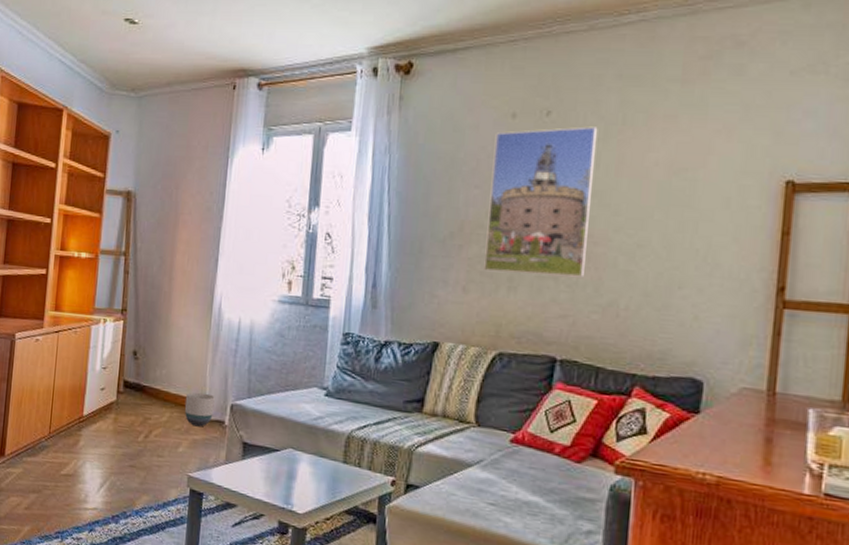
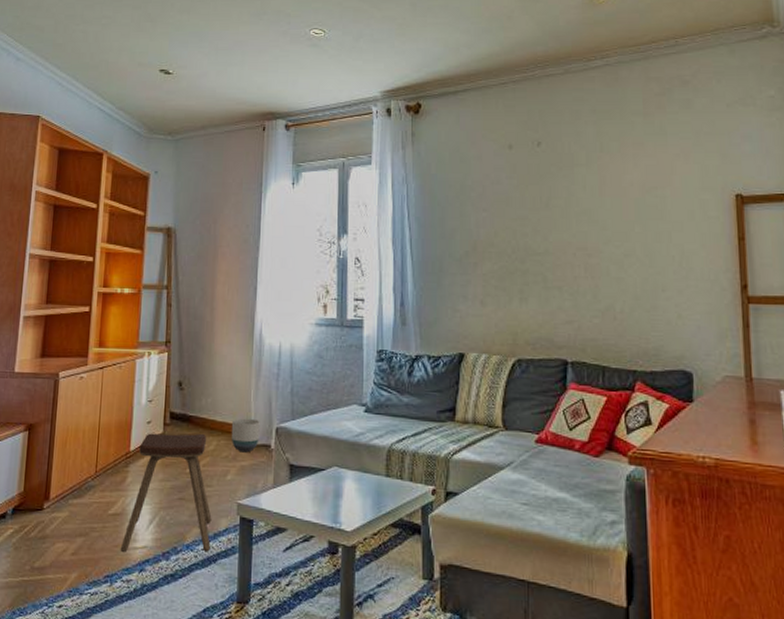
music stool: none [71,399,162,520] -> present [120,433,212,553]
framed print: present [484,126,598,278] -> none [496,154,583,286]

